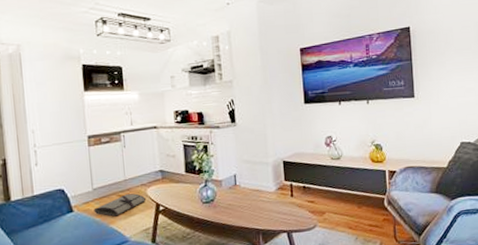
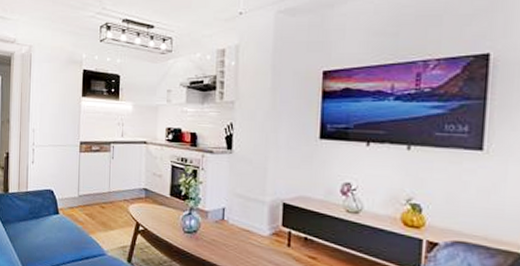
tool roll: present [94,193,146,217] -> none [77,206,126,227]

